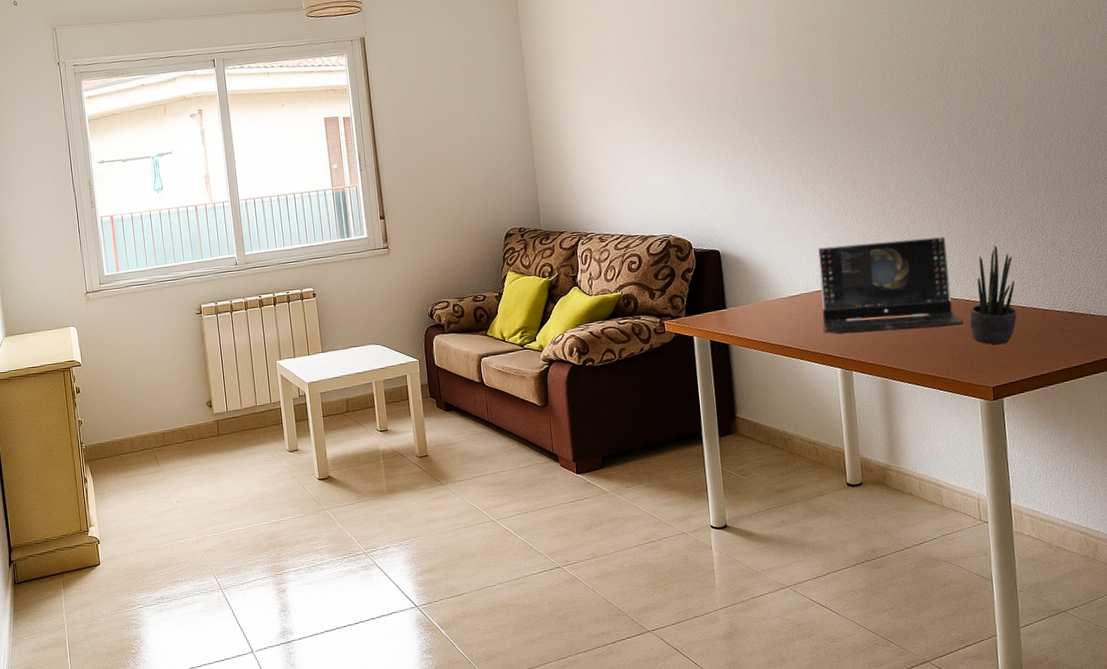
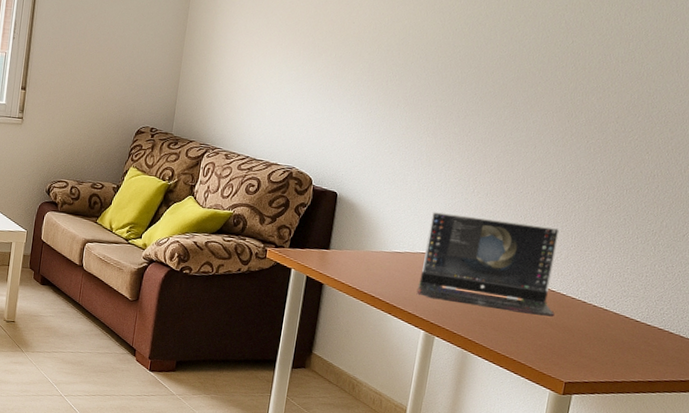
potted plant: present [970,245,1018,345] -> none [558,248,620,345]

